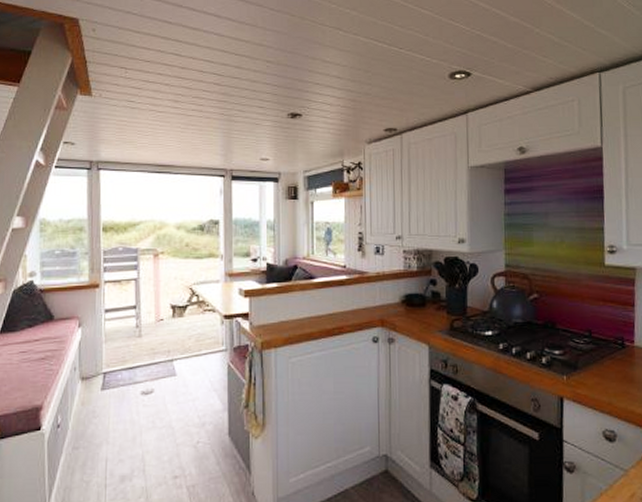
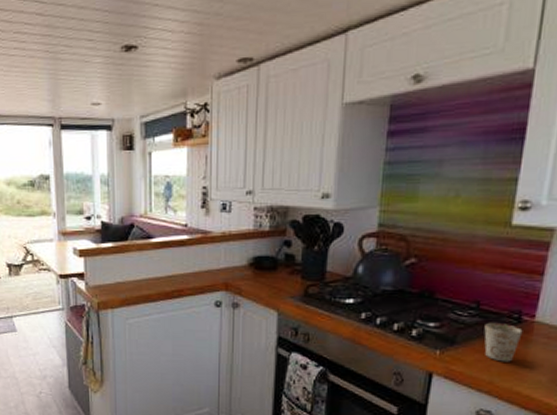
mug: none [598,348,627,384] -> present [484,322,523,362]

